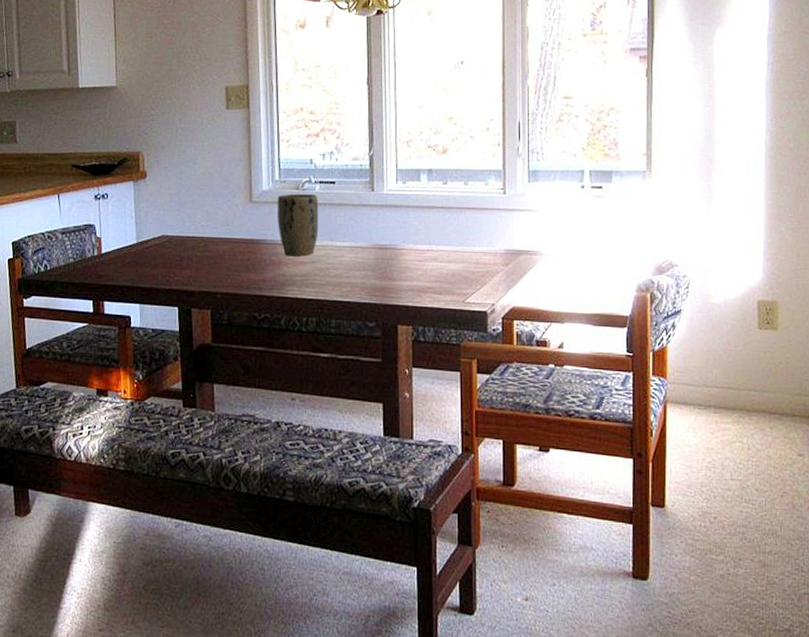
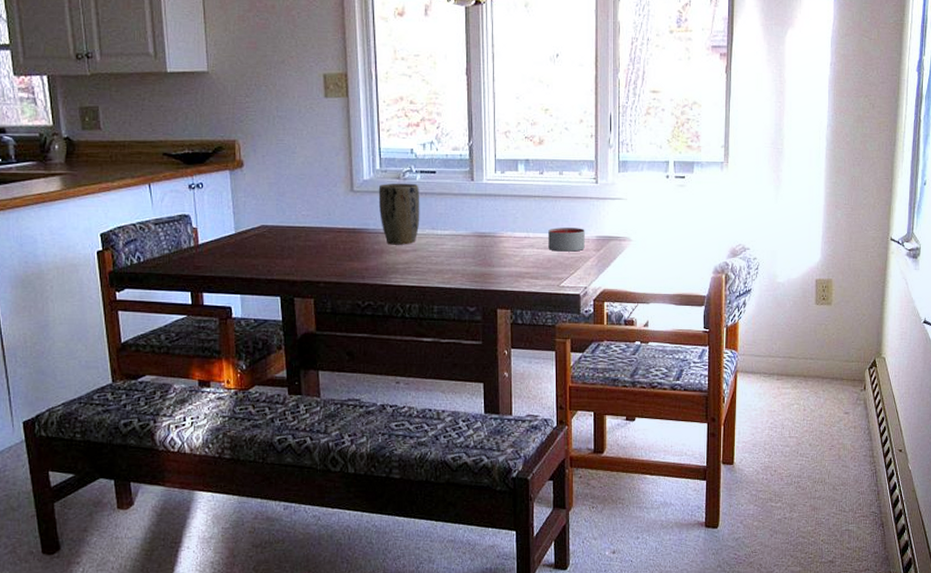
candle: none [452,240,492,266] -> present [548,227,585,252]

